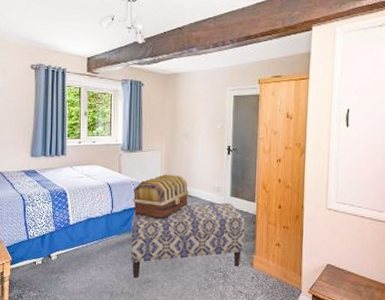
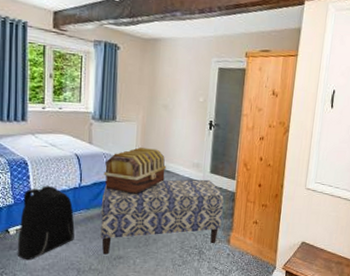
backpack: none [58,213,108,283] -> present [17,185,75,260]

